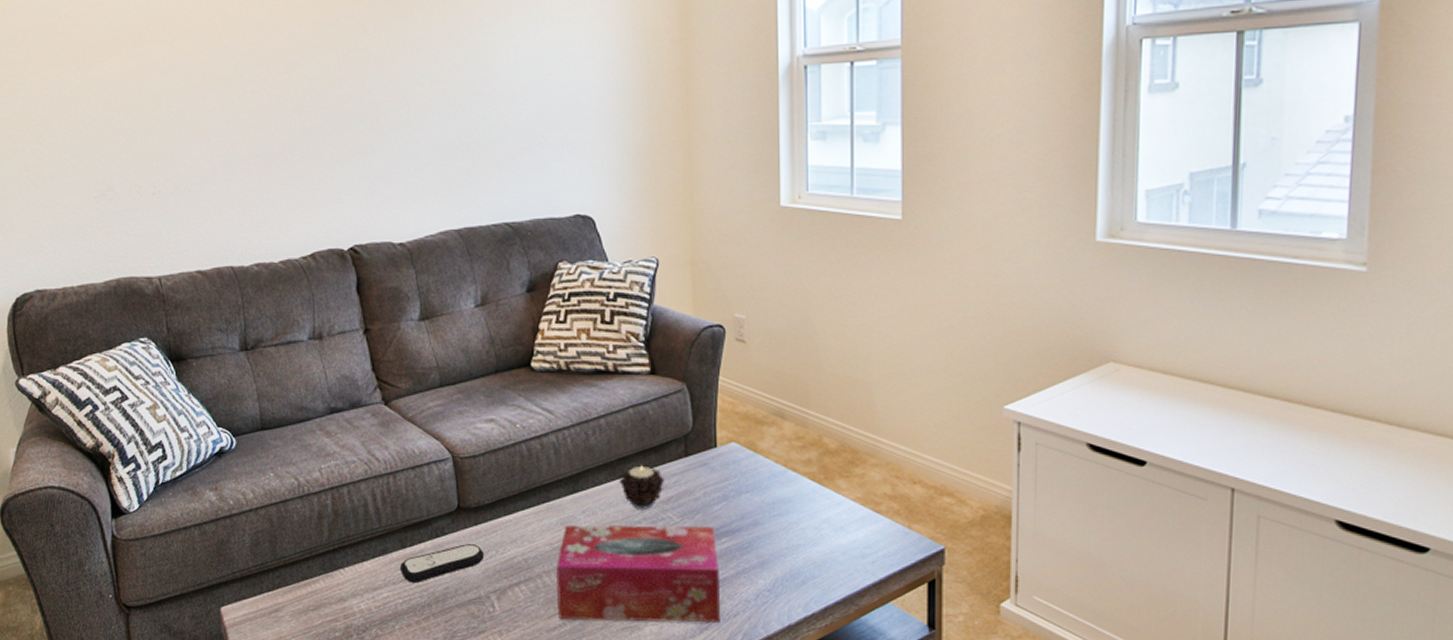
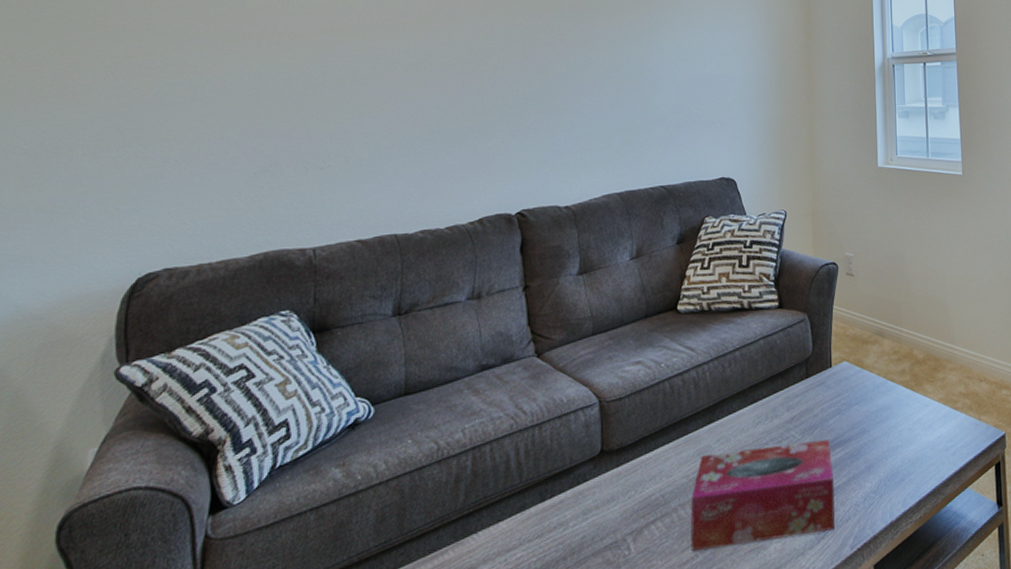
remote control: present [399,544,485,584] -> none [536,487,624,538]
candle: present [618,465,664,509] -> none [750,390,789,431]

